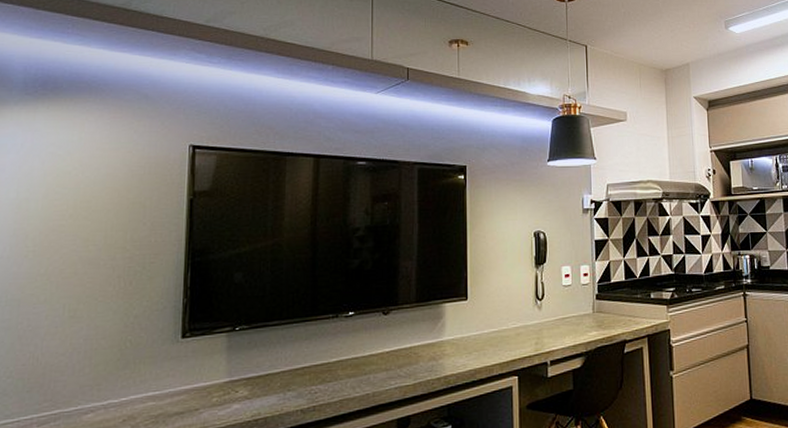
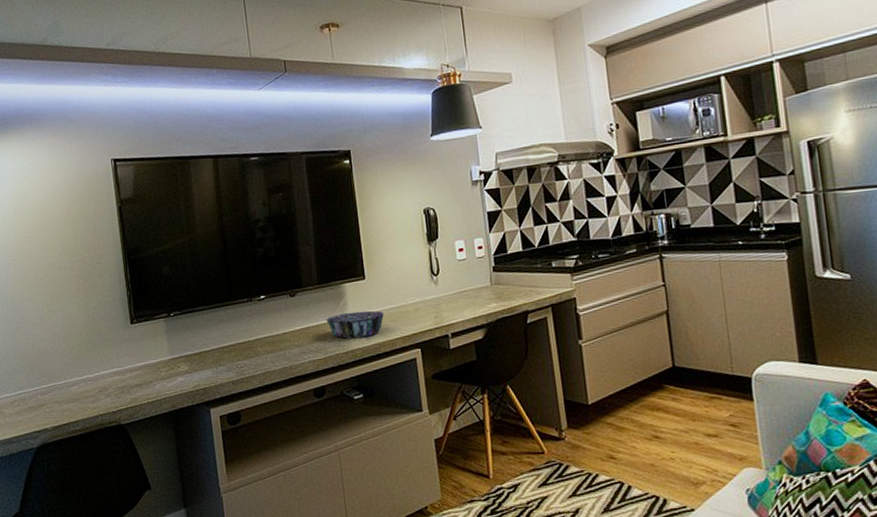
decorative bowl: none [420,333,484,364] -> present [326,310,385,339]

